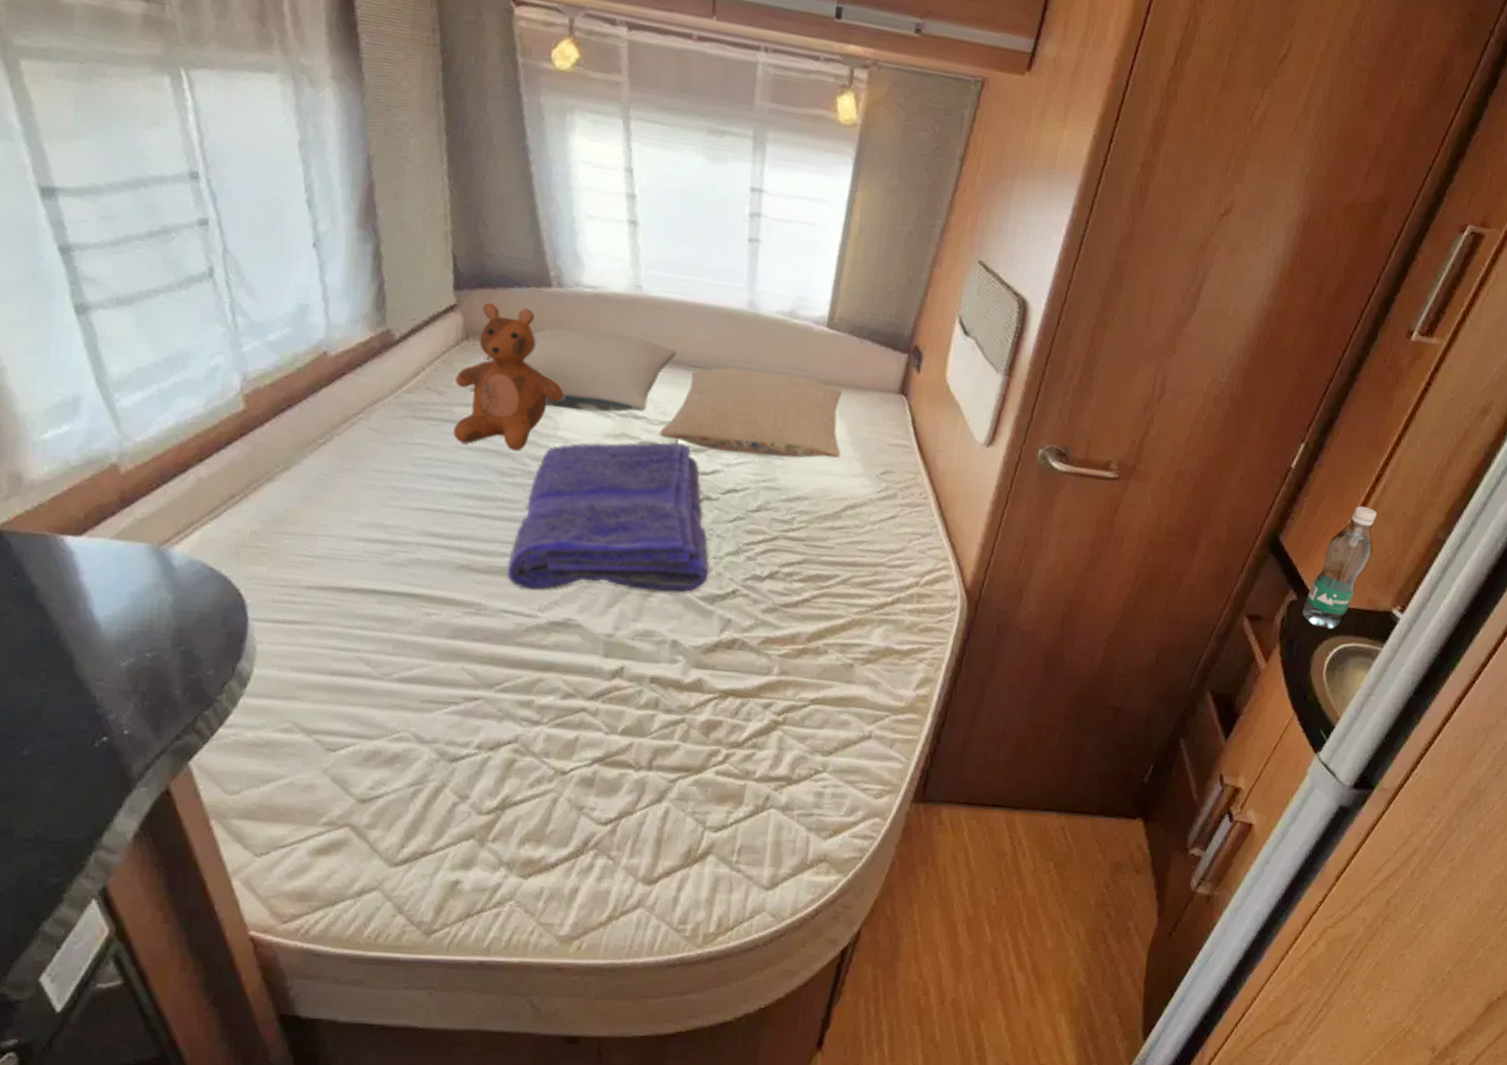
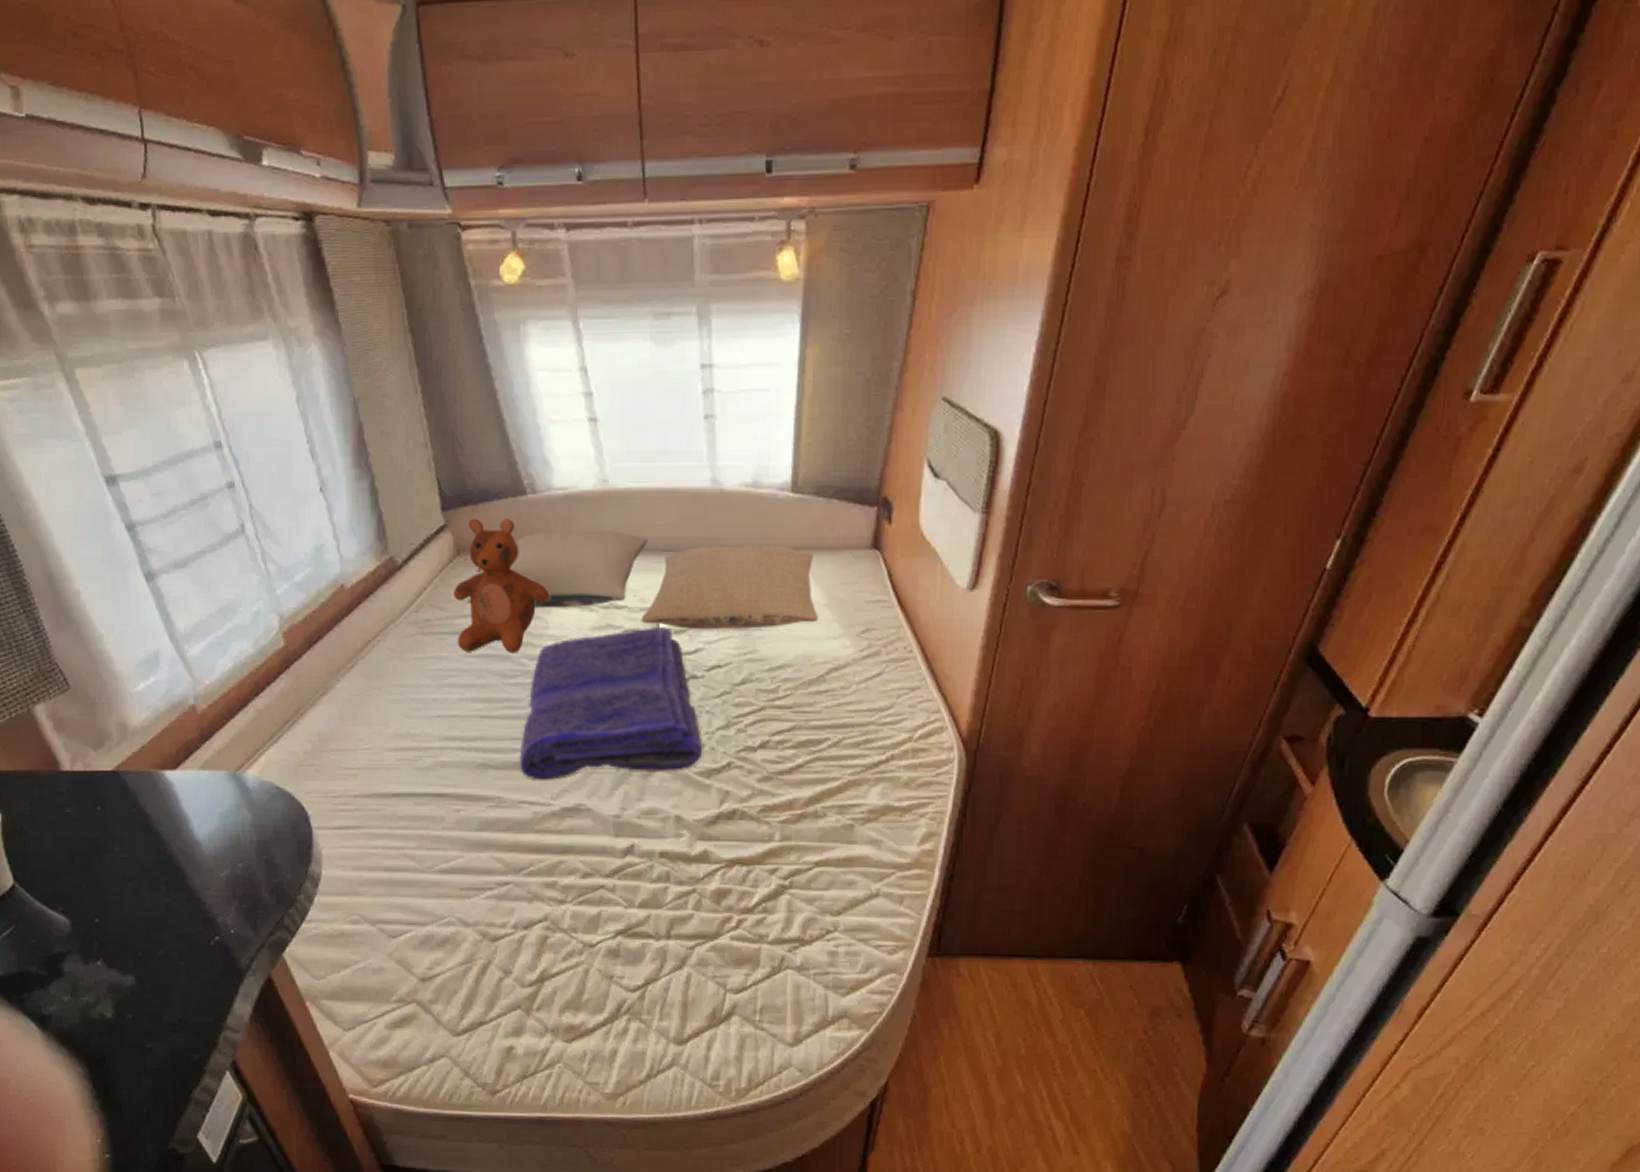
bottle: present [1302,505,1377,629] -> none [1353,600,1440,743]

